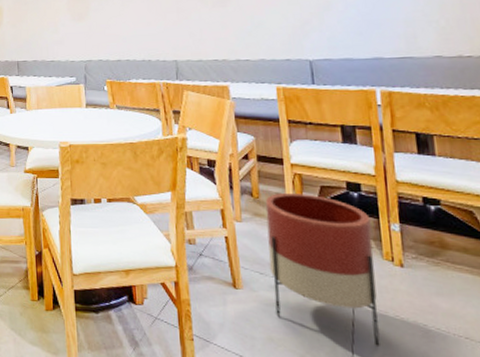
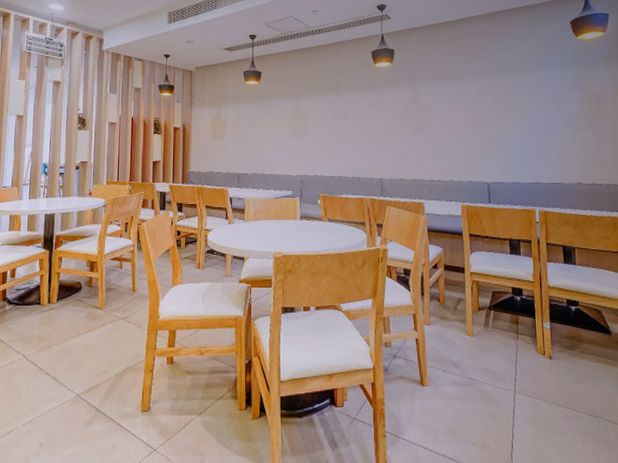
planter: present [265,193,380,346] -> none [449,298,533,429]

